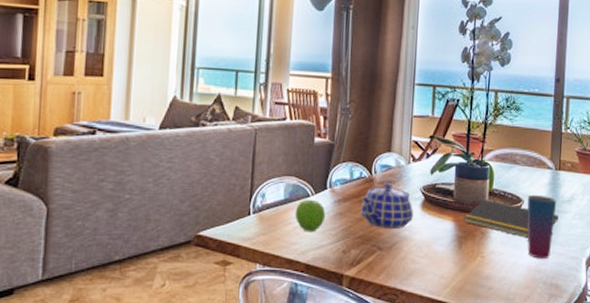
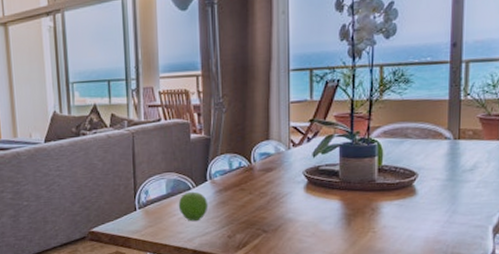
teapot: present [361,182,413,229] -> none [243,169,297,213]
notepad: present [464,199,559,237] -> none [352,176,459,210]
cup: present [527,194,557,259] -> none [422,166,457,230]

